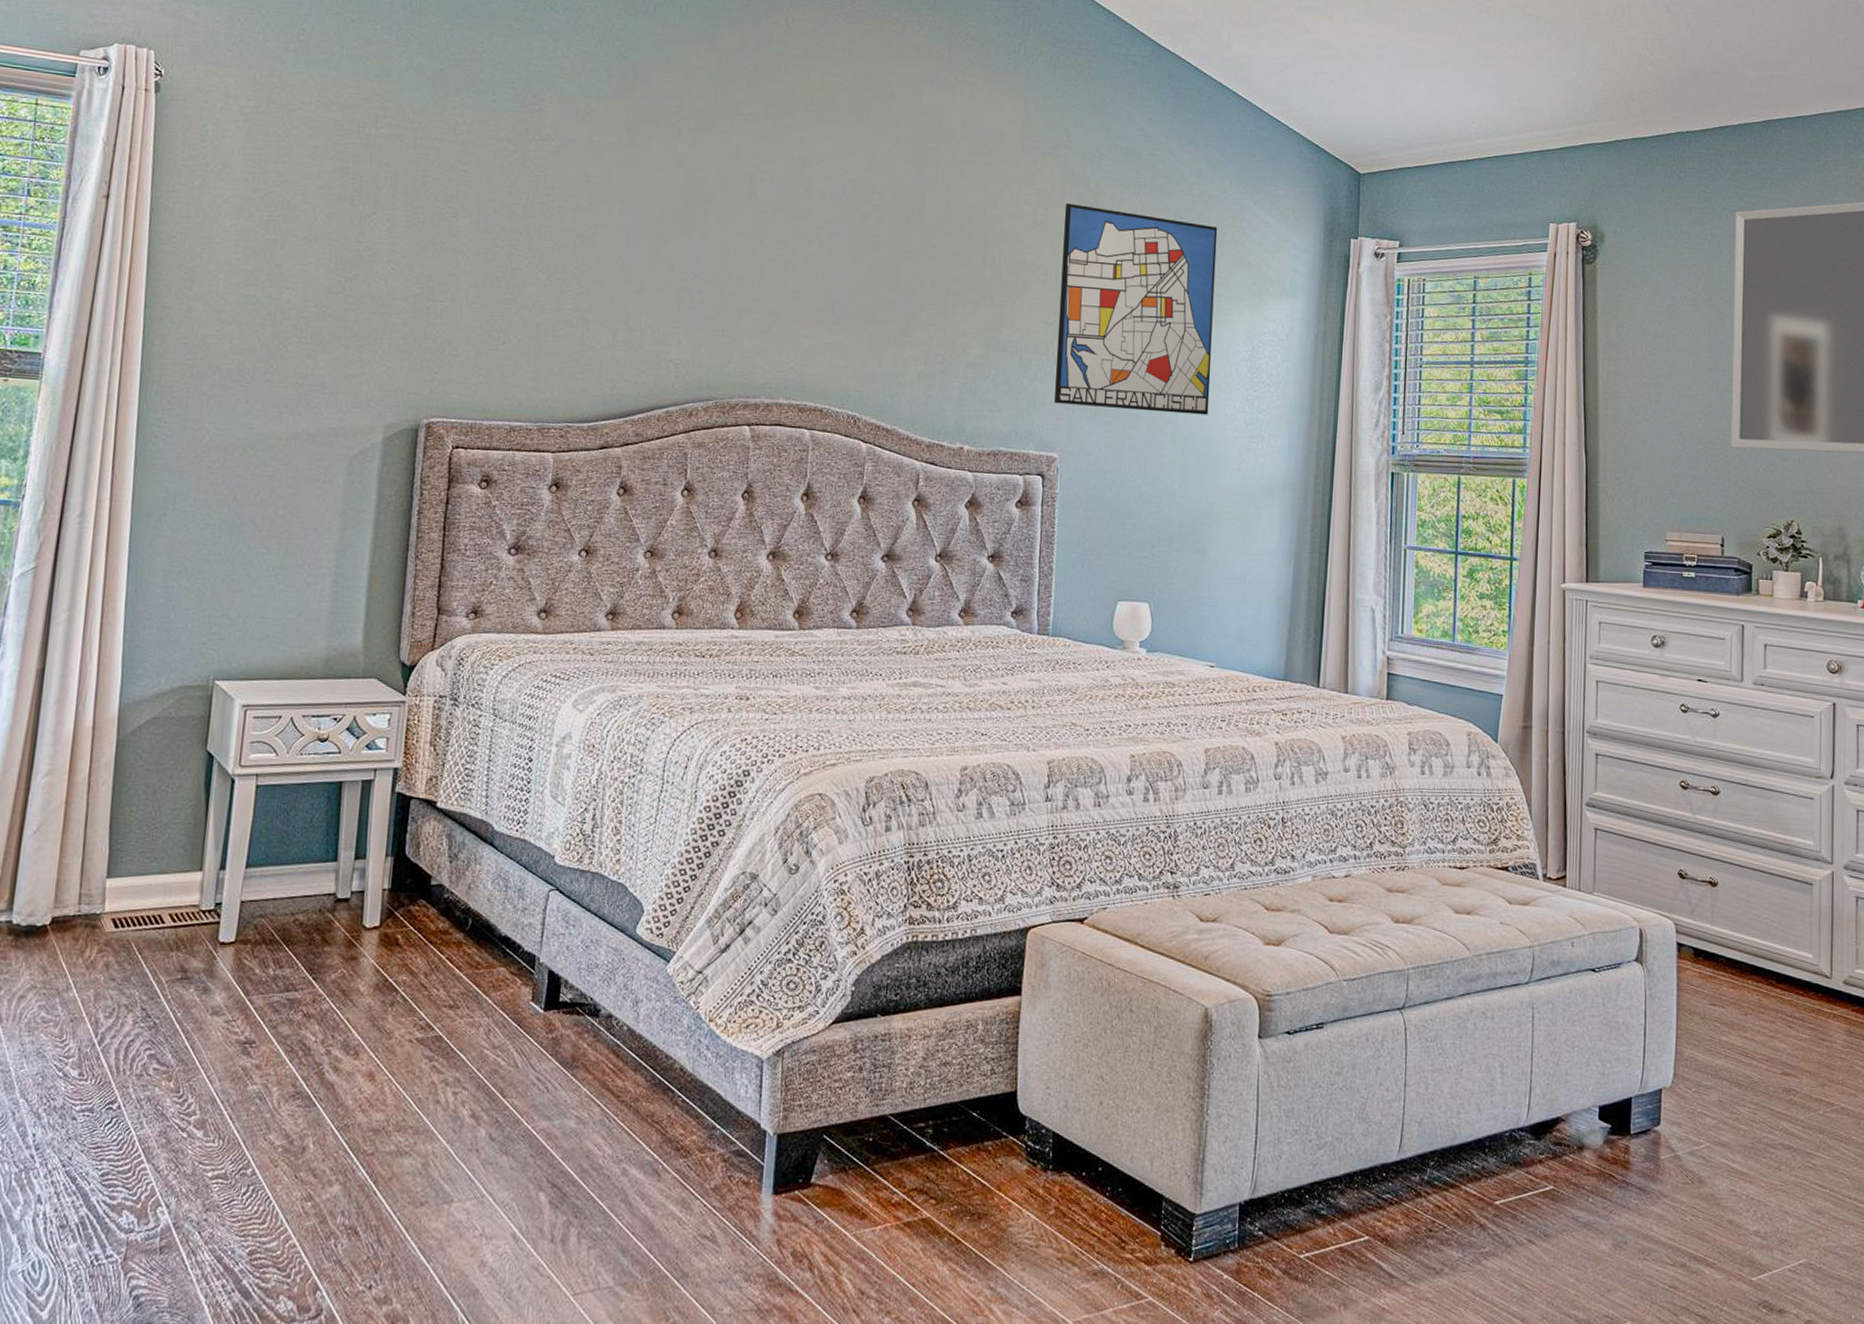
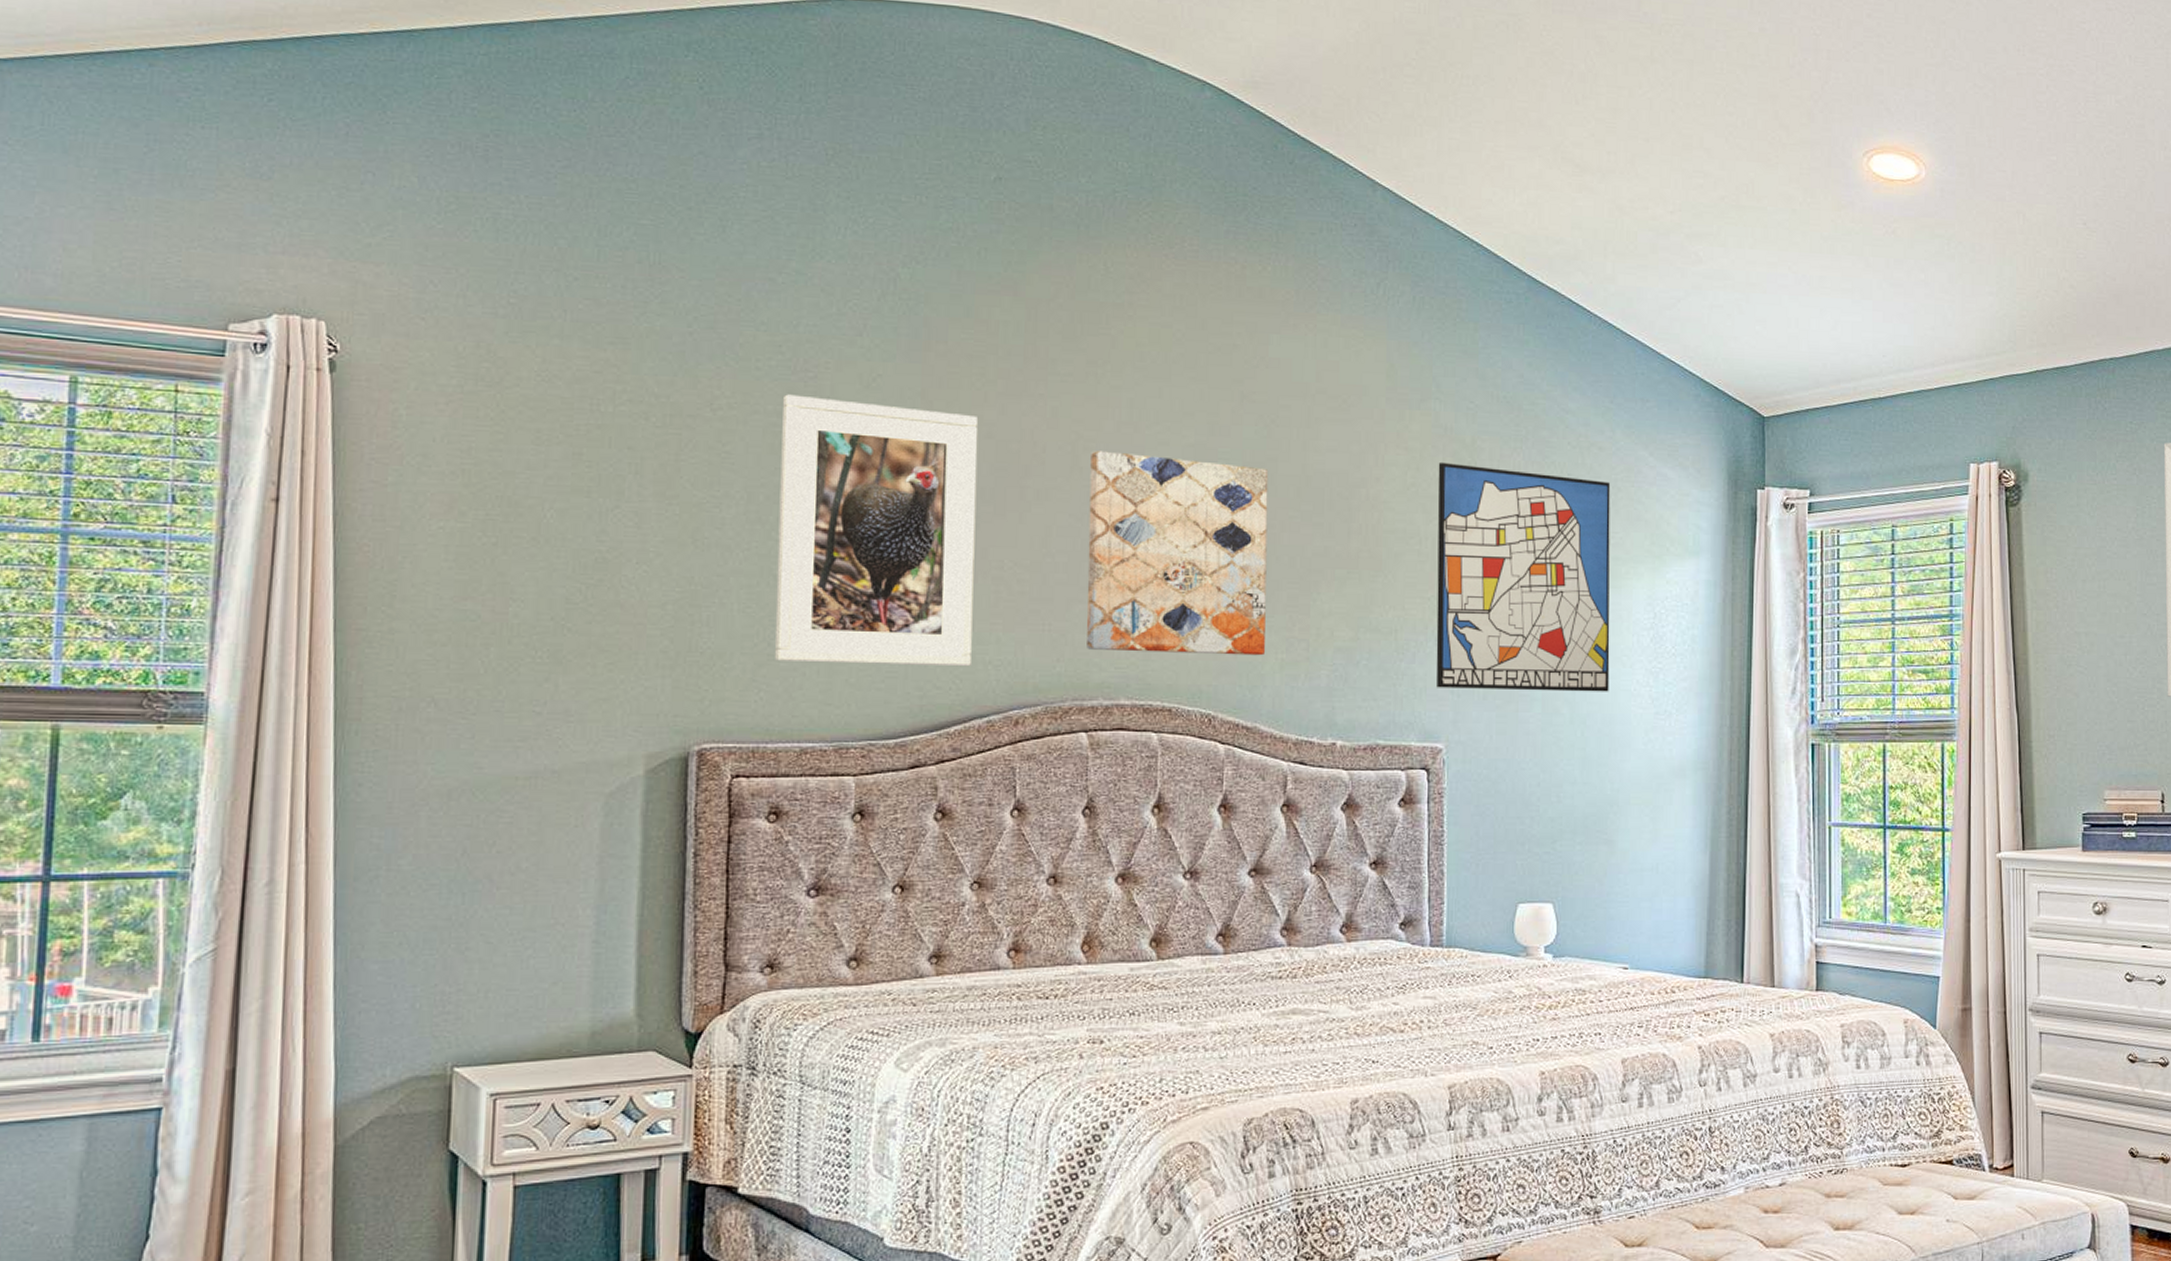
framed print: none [494,123,672,364] -> present [775,394,978,667]
wall art: none [753,181,917,367] -> present [1087,451,1269,656]

